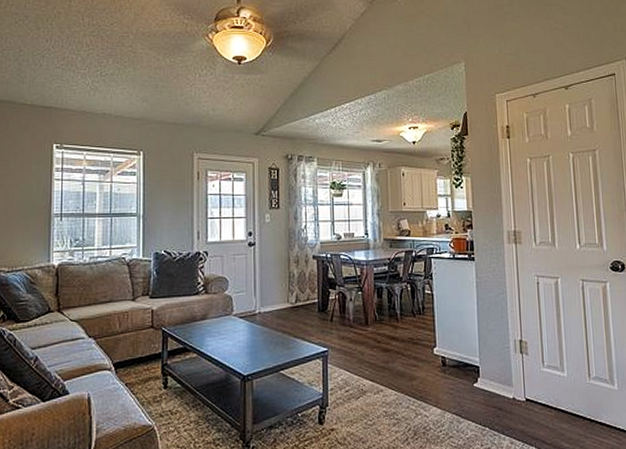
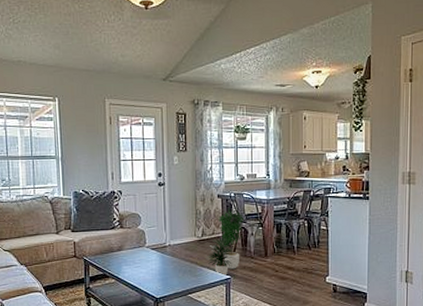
potted plant: none [300,269,343,349] -> present [206,207,245,277]

